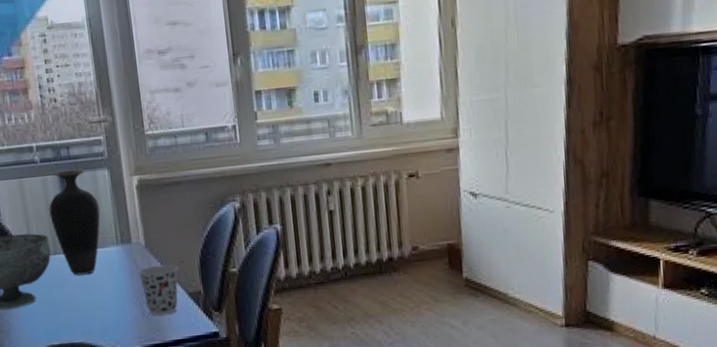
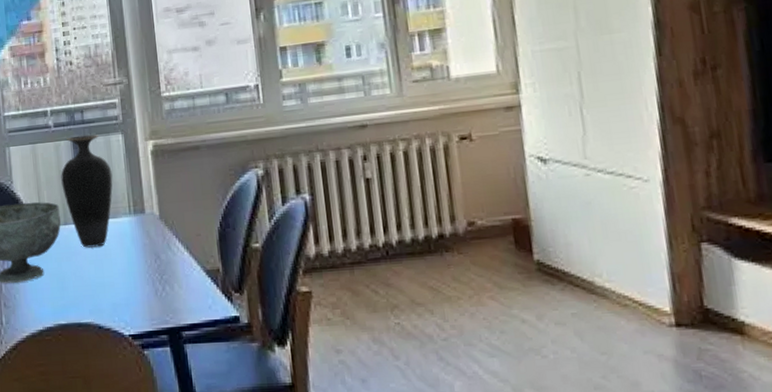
cup: present [138,264,178,316] -> none [151,238,195,295]

